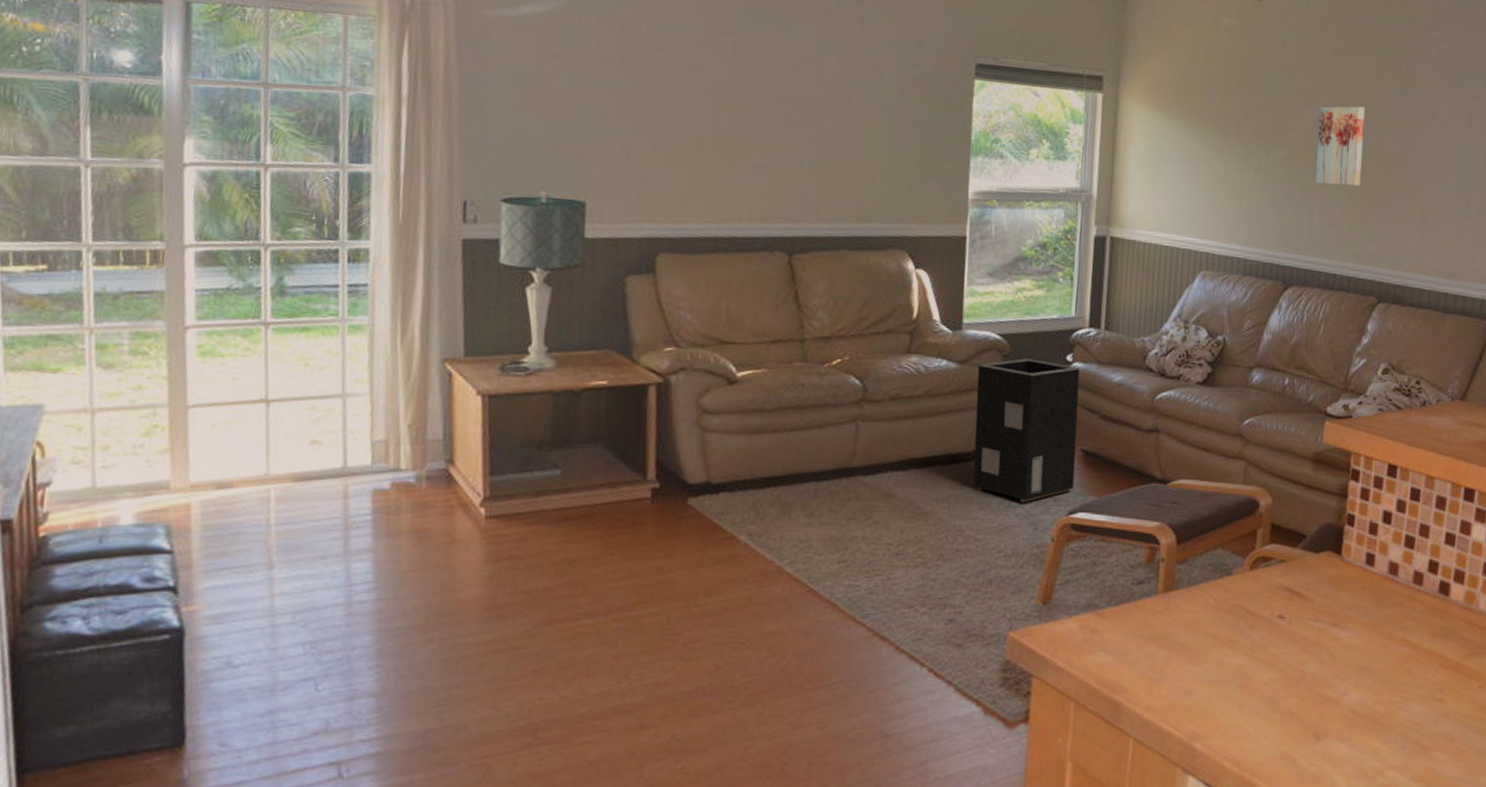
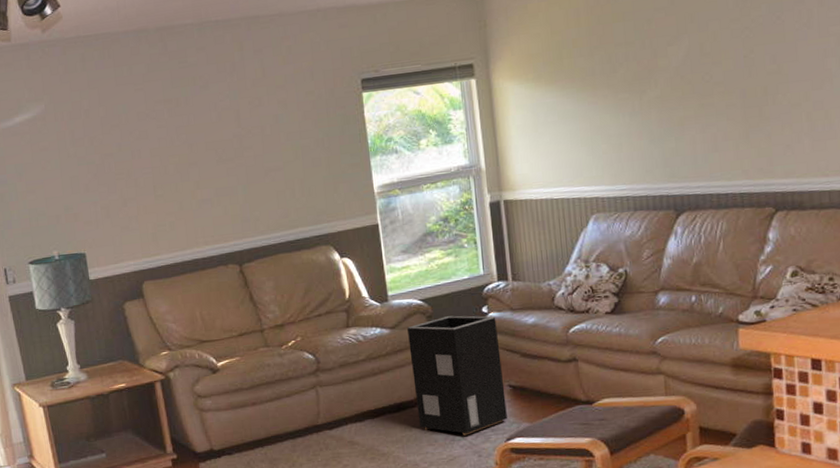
wall art: present [1315,106,1366,187] -> none [686,33,739,115]

